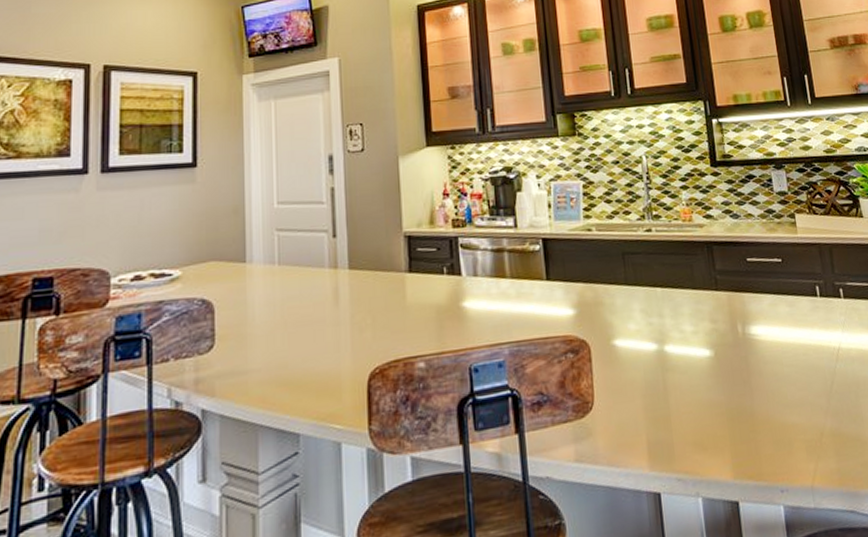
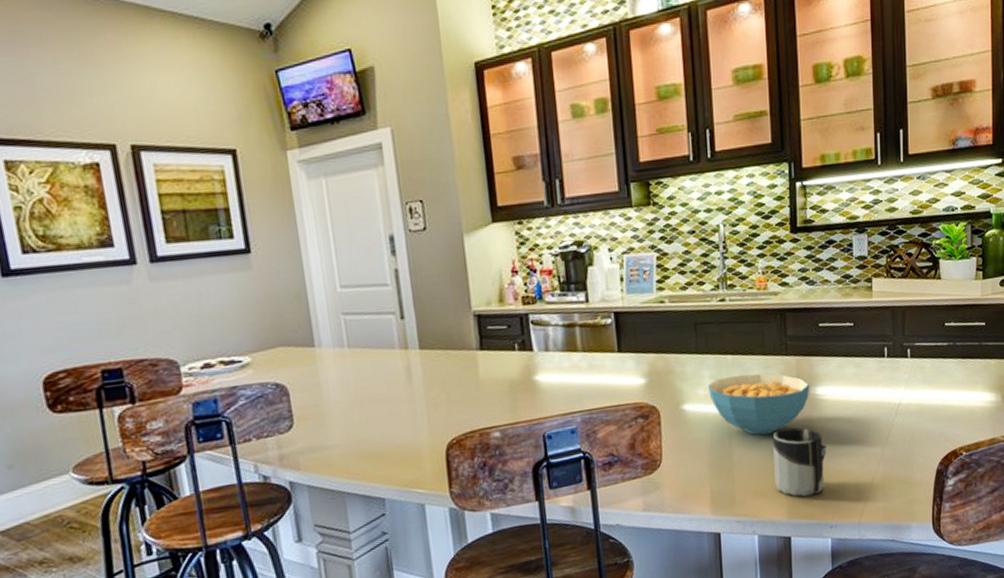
cereal bowl: none [638,308,744,378] -> present [707,373,810,435]
cup: none [709,370,770,452] -> present [772,427,827,497]

